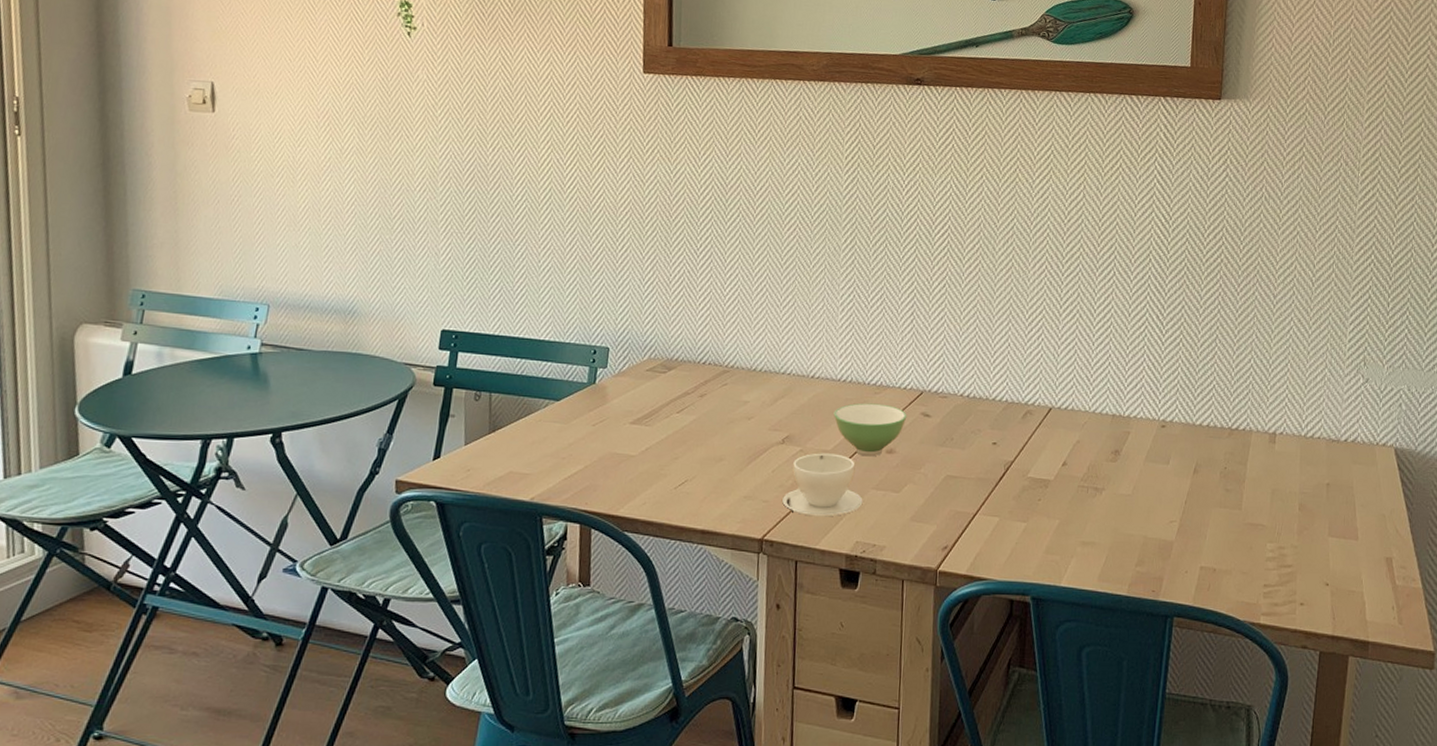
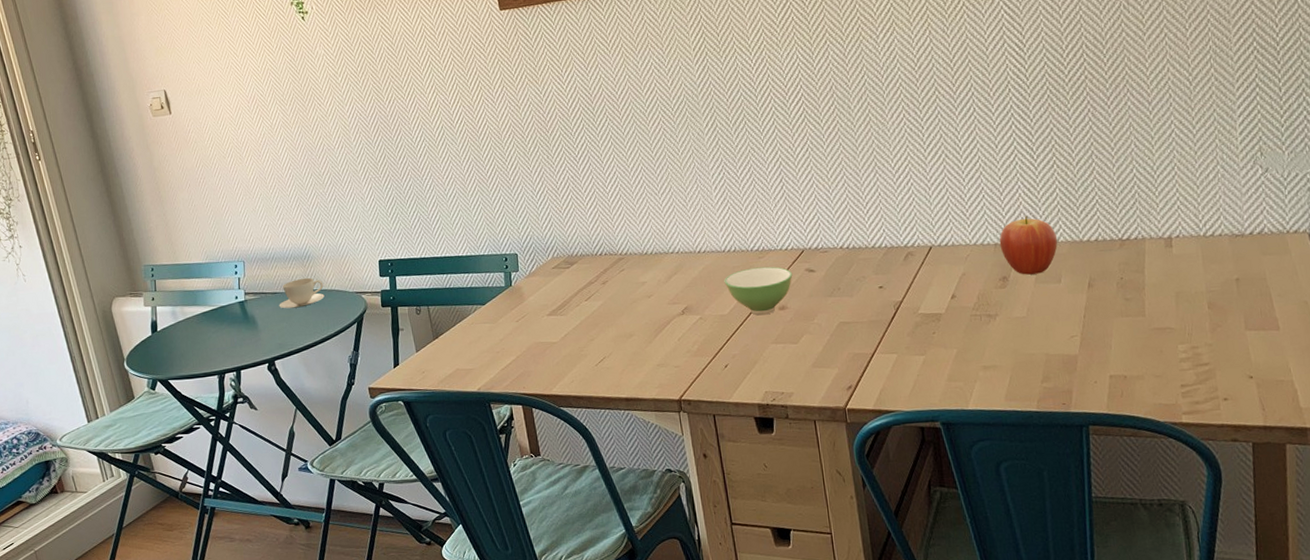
teacup: none [302,336,366,372] -> present [279,277,325,309]
teacup: present [782,453,863,517] -> none [692,317,766,375]
fruit: none [1117,390,1173,452] -> present [999,216,1058,275]

